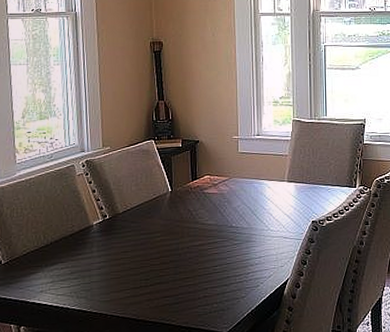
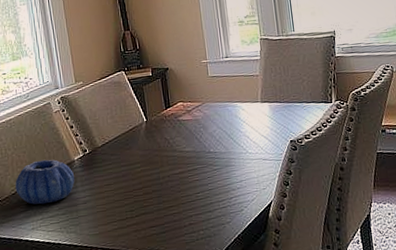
decorative bowl: none [27,222,92,268] -> present [15,159,75,205]

